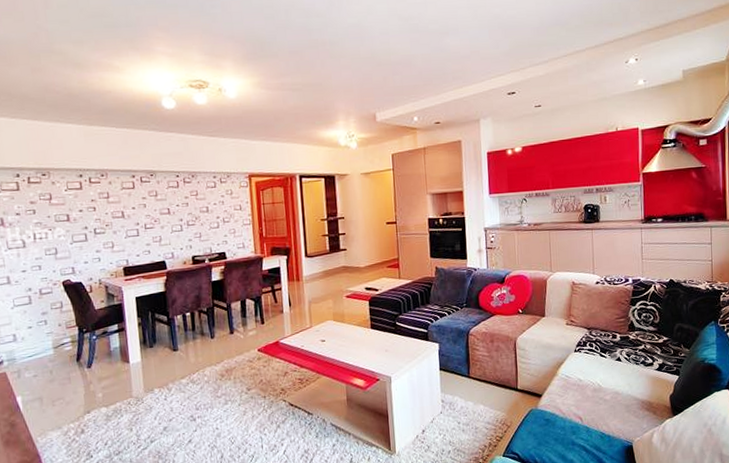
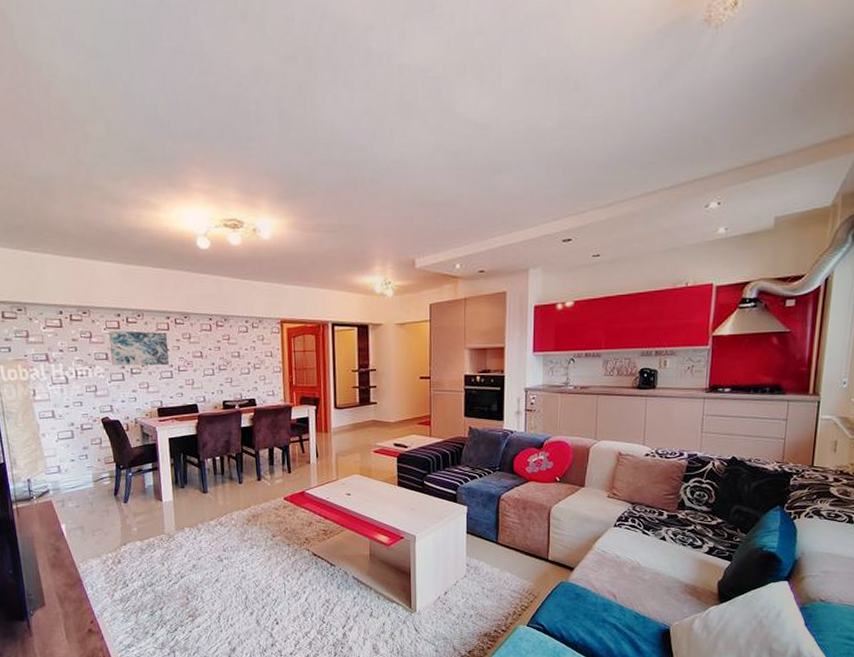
wall art: none [70,191,135,227] -> present [109,330,170,366]

